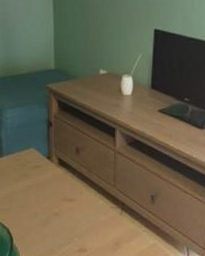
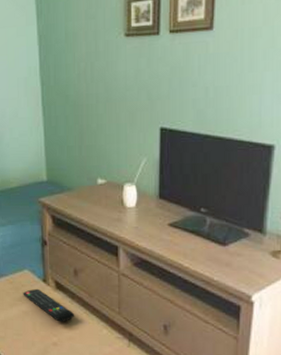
remote control: none [28,165,75,195] -> present [23,288,75,322]

